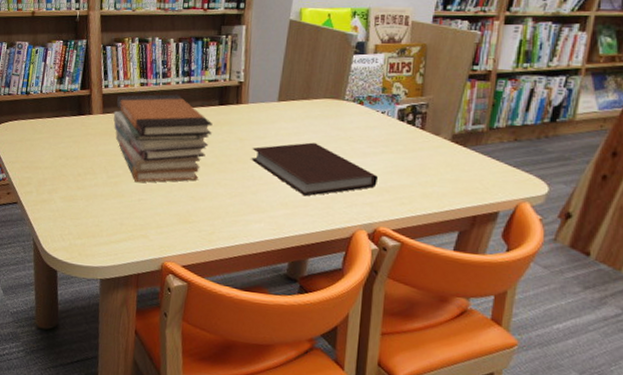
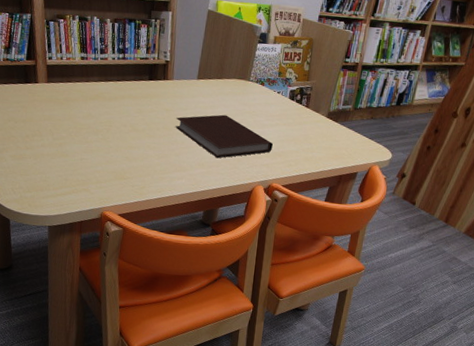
book stack: present [113,94,213,182] -> none [57,67,144,144]

